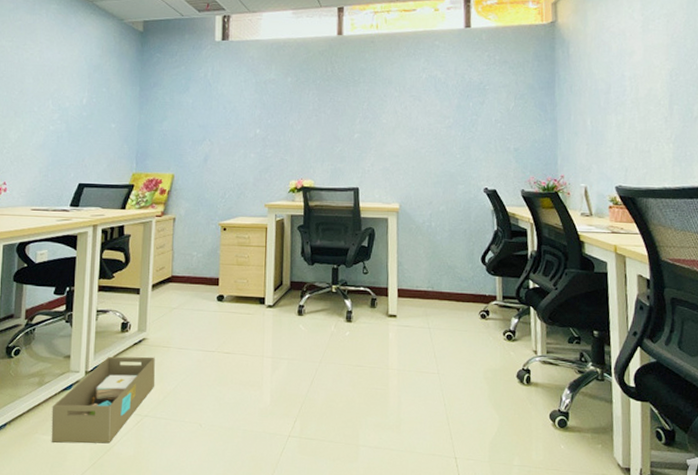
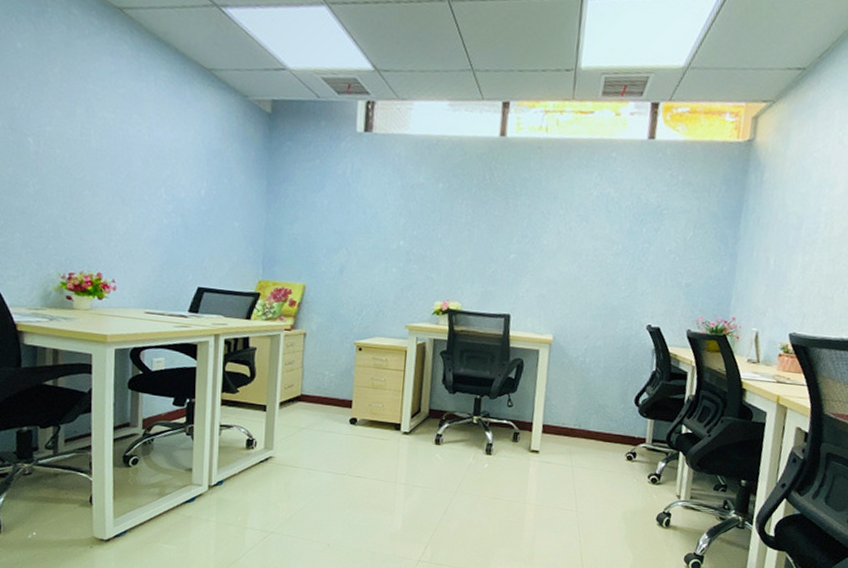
storage box: present [51,356,155,444] -> none [174,472,282,557]

